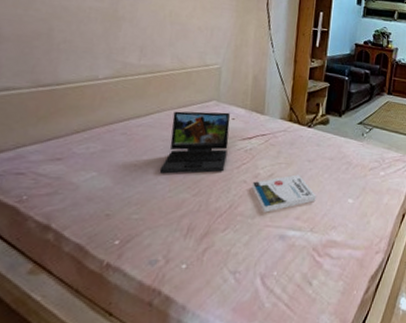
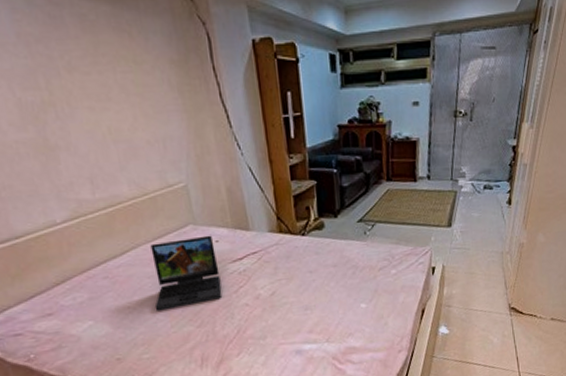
book: present [251,174,316,213] -> none [254,288,326,332]

